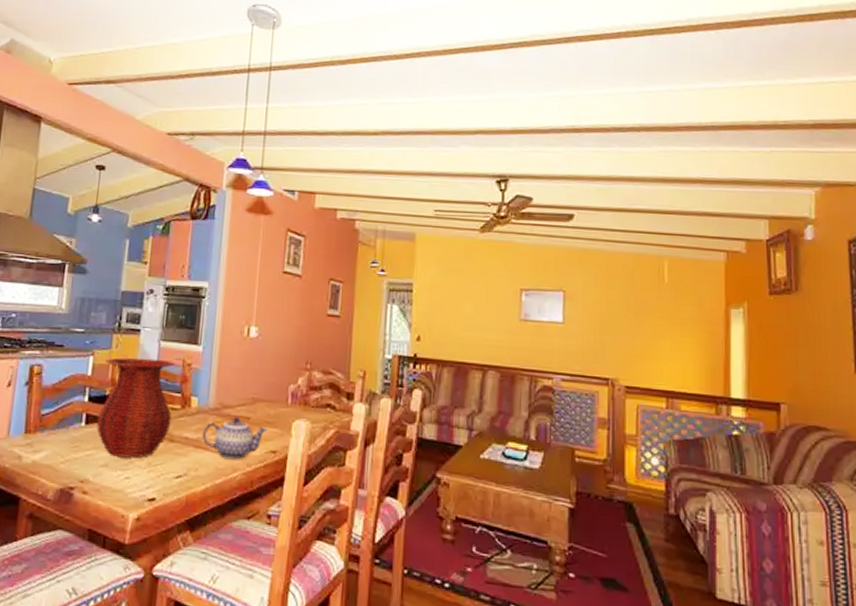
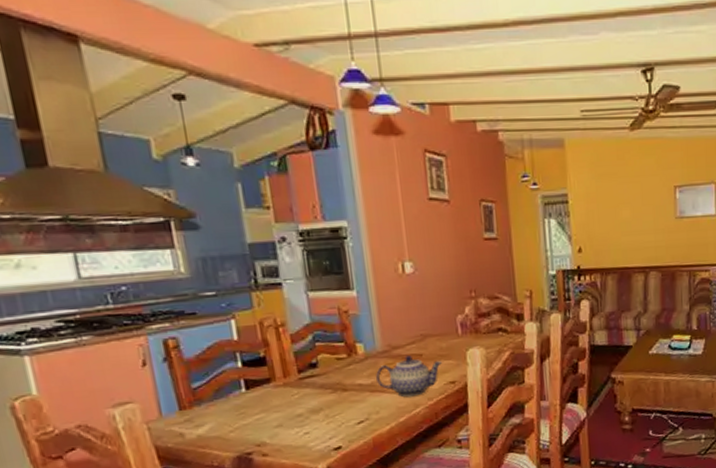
vase: present [96,358,176,458] -> none [250,311,341,416]

